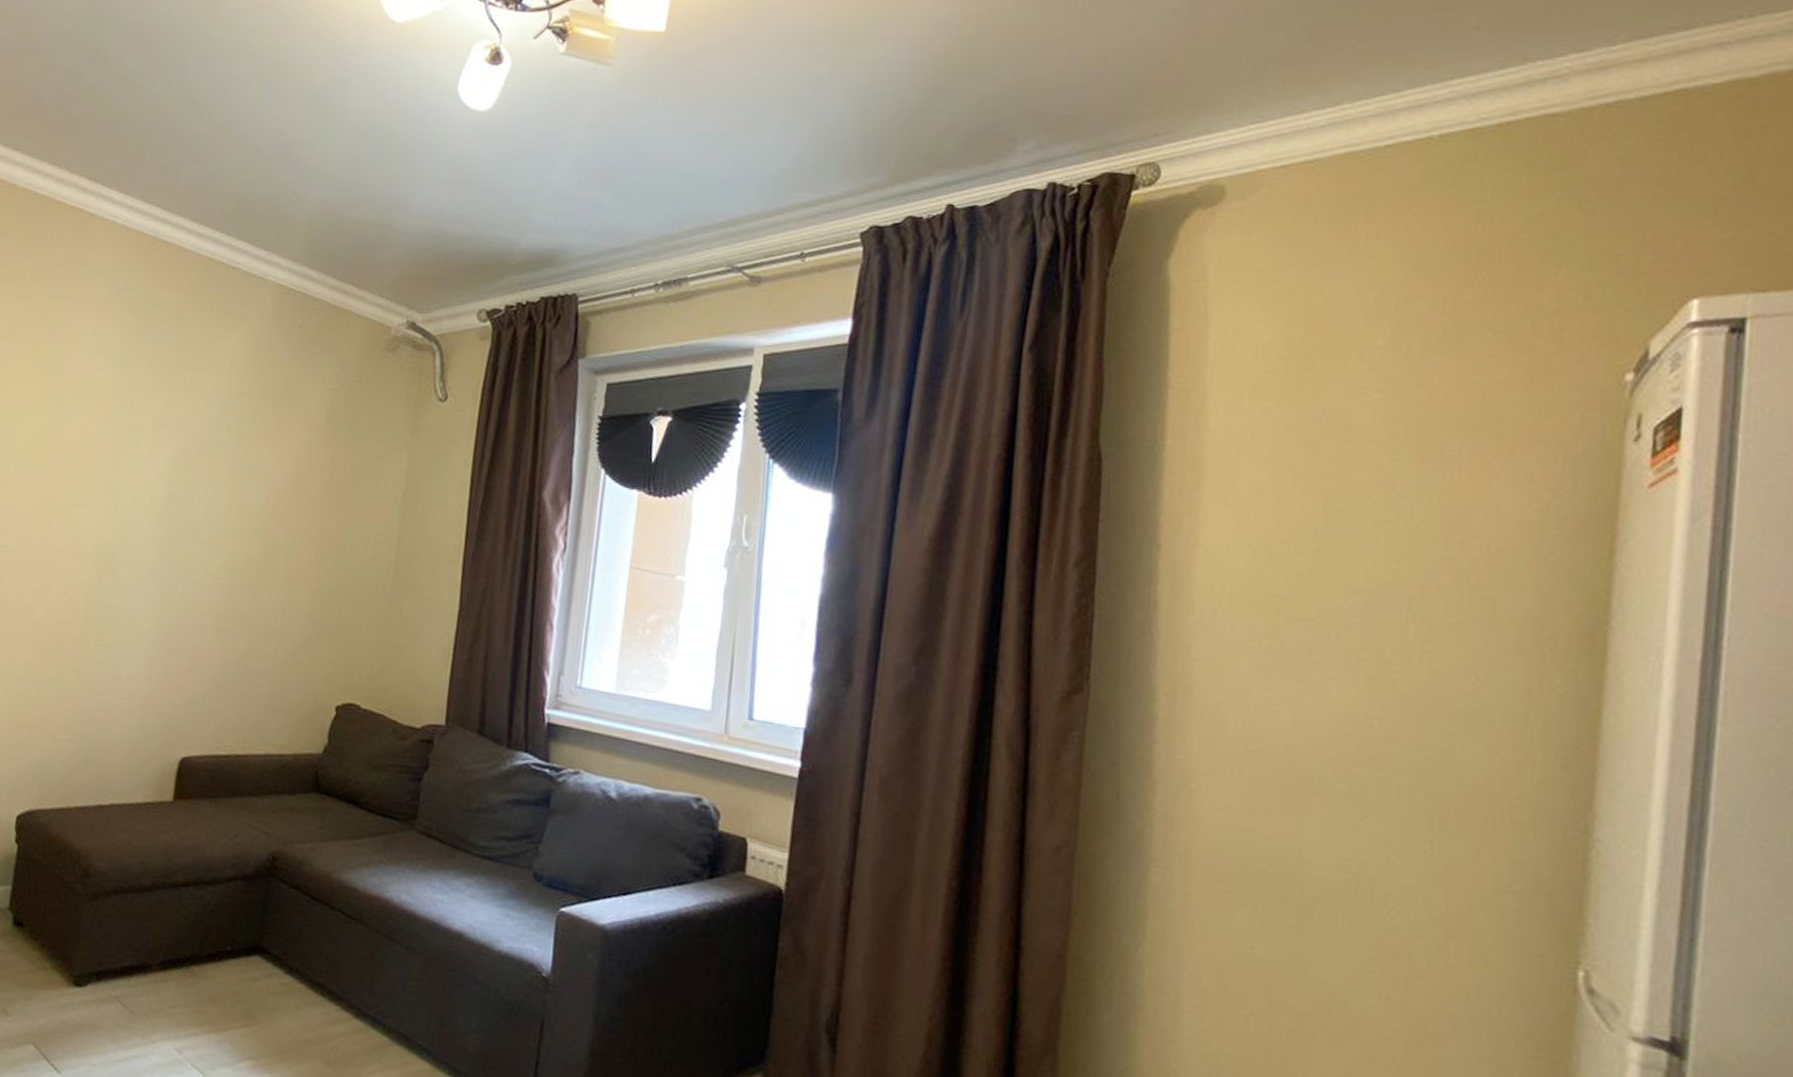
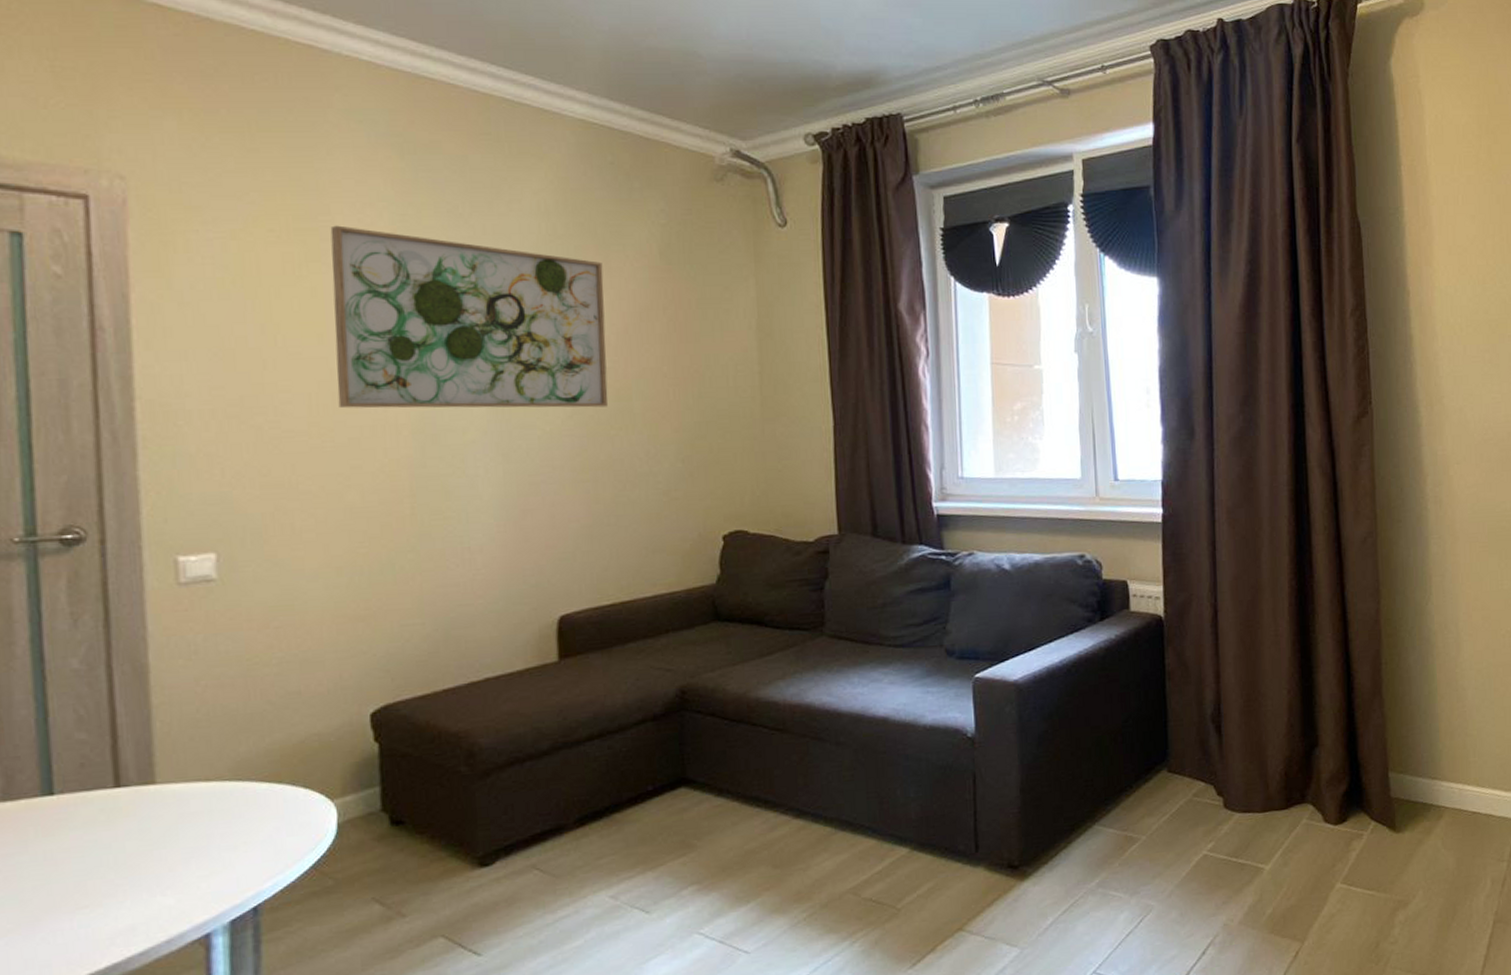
wall art: none [44,368,276,561] -> present [330,225,609,409]

